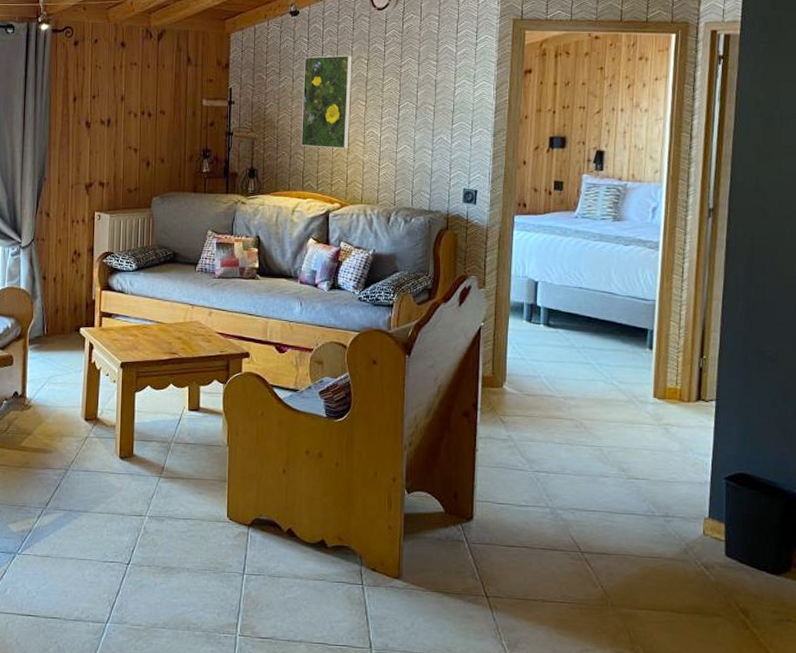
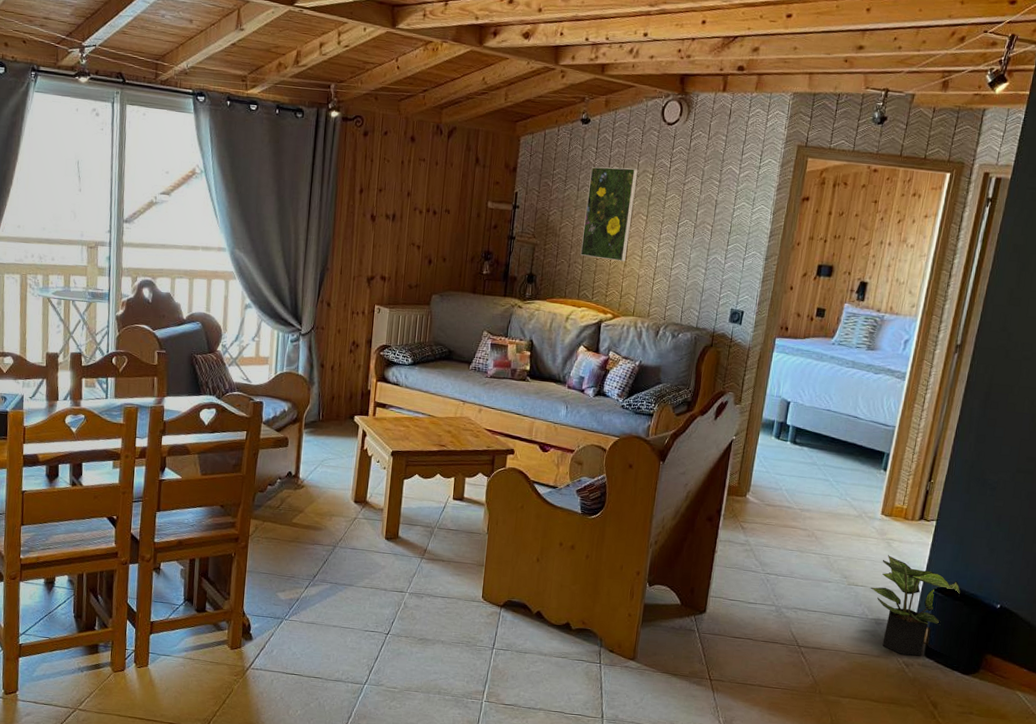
potted plant: none [652,441,756,556] -> present [870,554,961,656]

